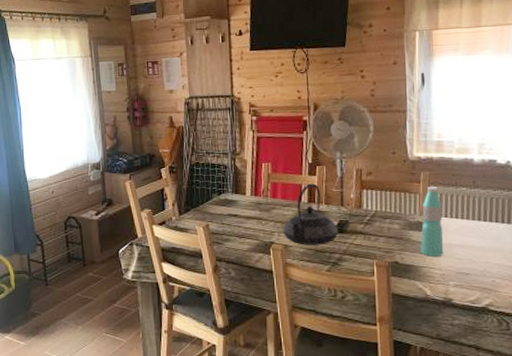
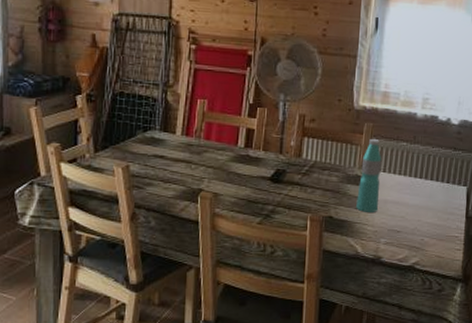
teapot: present [283,183,338,245] -> none [214,126,274,195]

